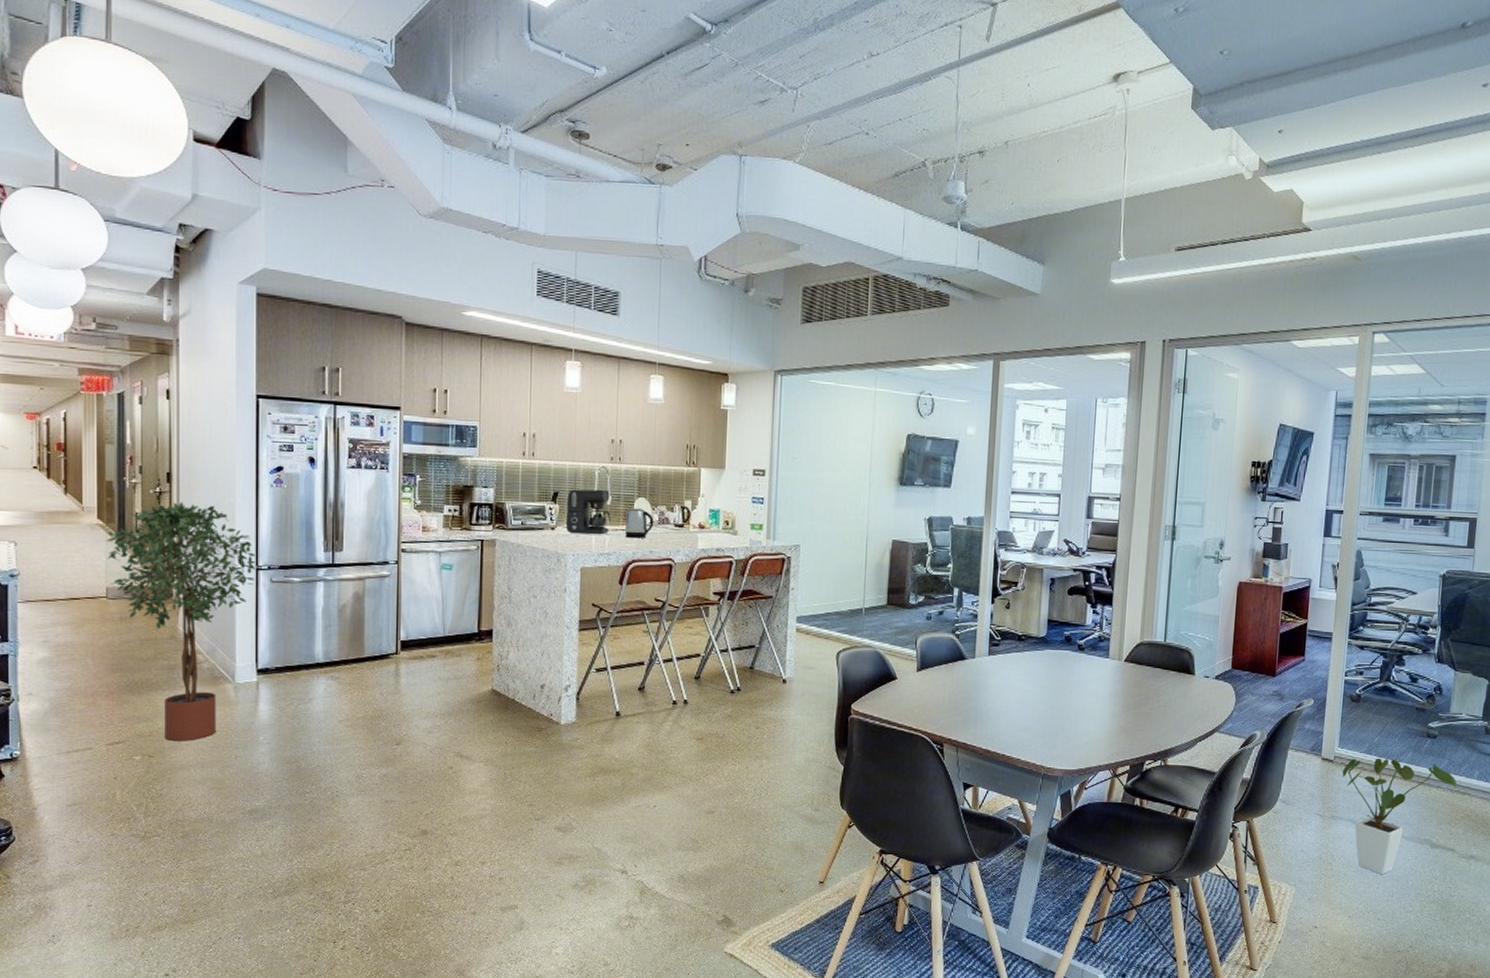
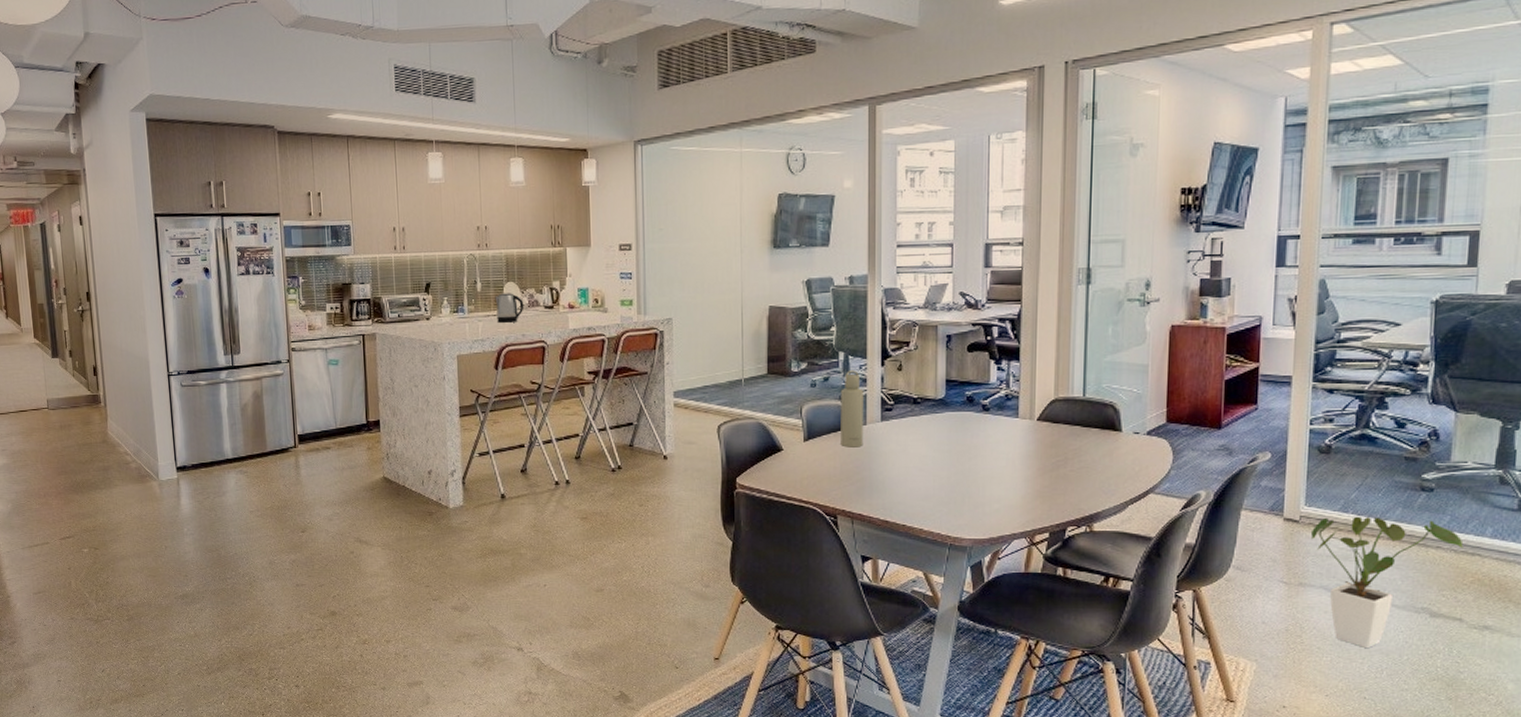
potted tree: present [104,502,256,741] -> none [41,318,167,534]
coffee maker: present [565,489,611,534] -> none [439,276,482,322]
bottle: none [950,606,974,679] -> present [840,370,864,448]

